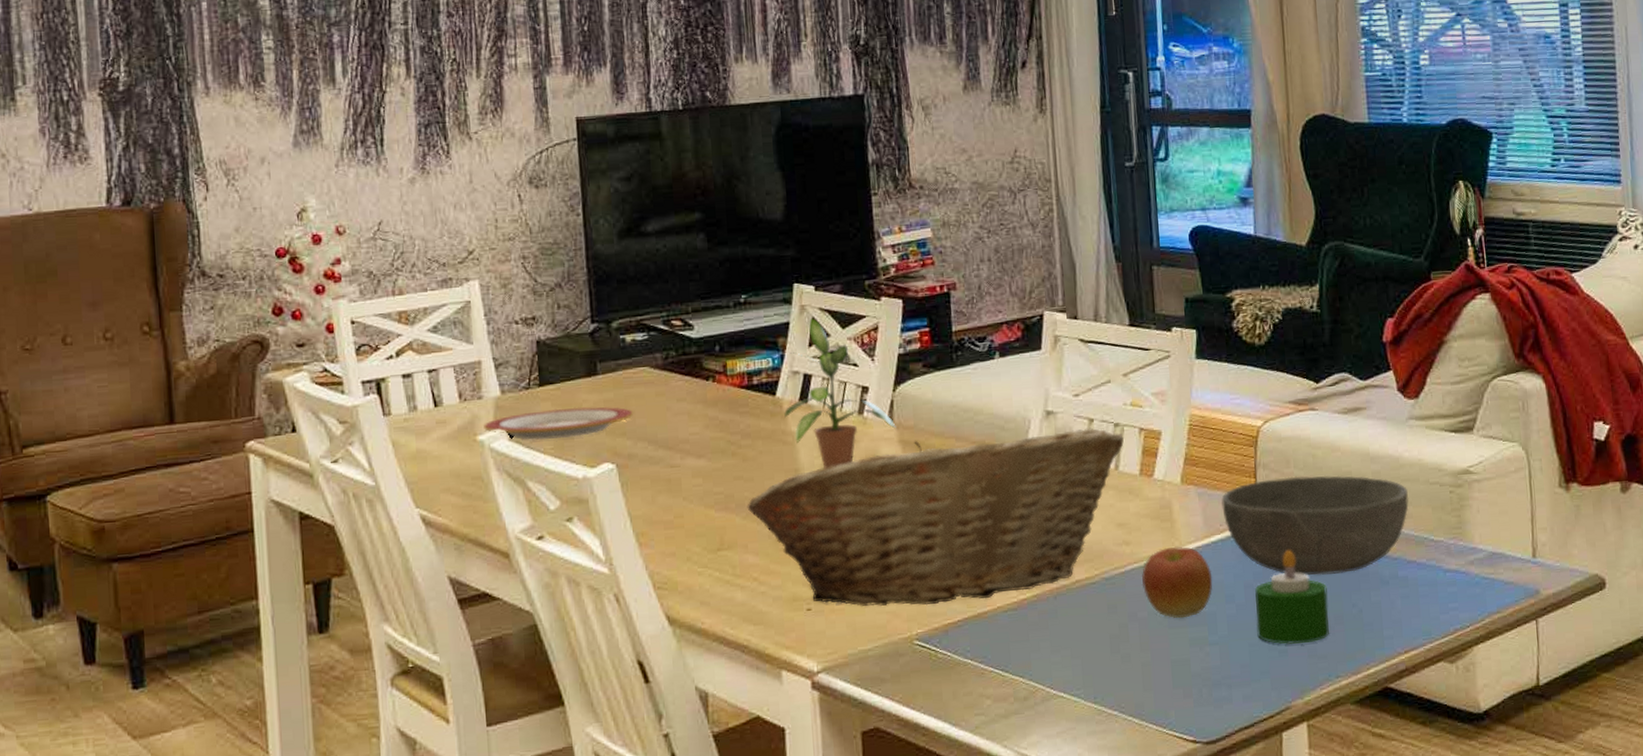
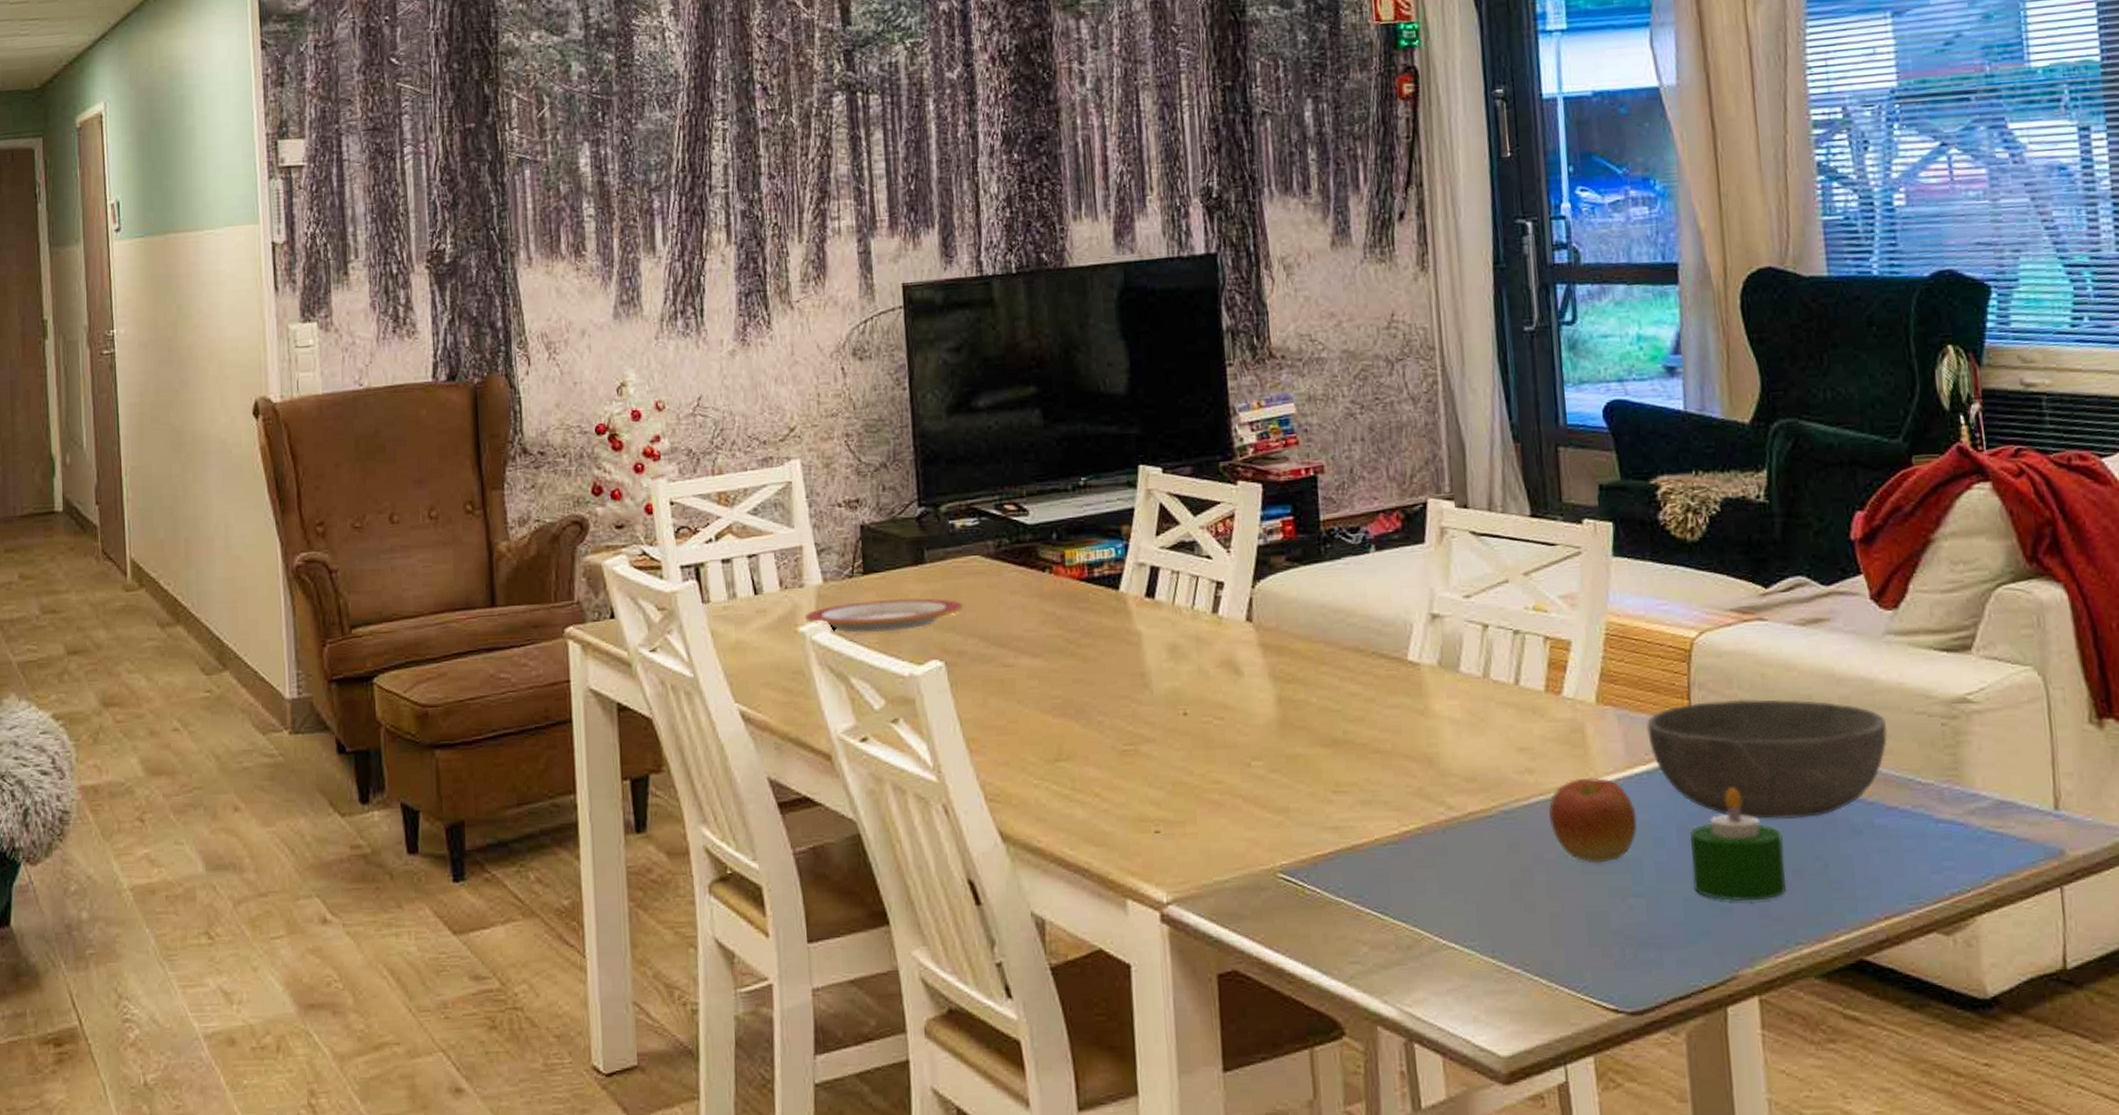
fruit basket: present [747,427,1125,606] -> none [1087,634,1526,834]
potted plant: present [784,317,896,469] -> none [1129,502,1256,673]

